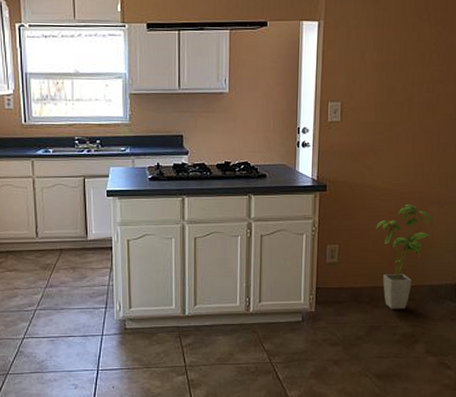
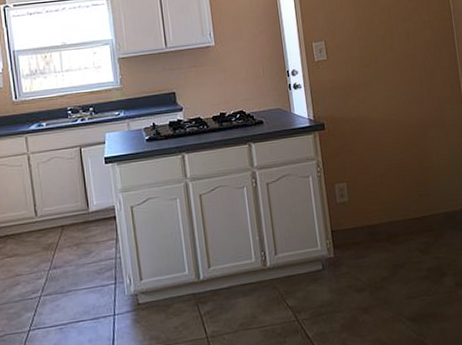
house plant: present [376,204,433,309] -> none [380,131,437,244]

